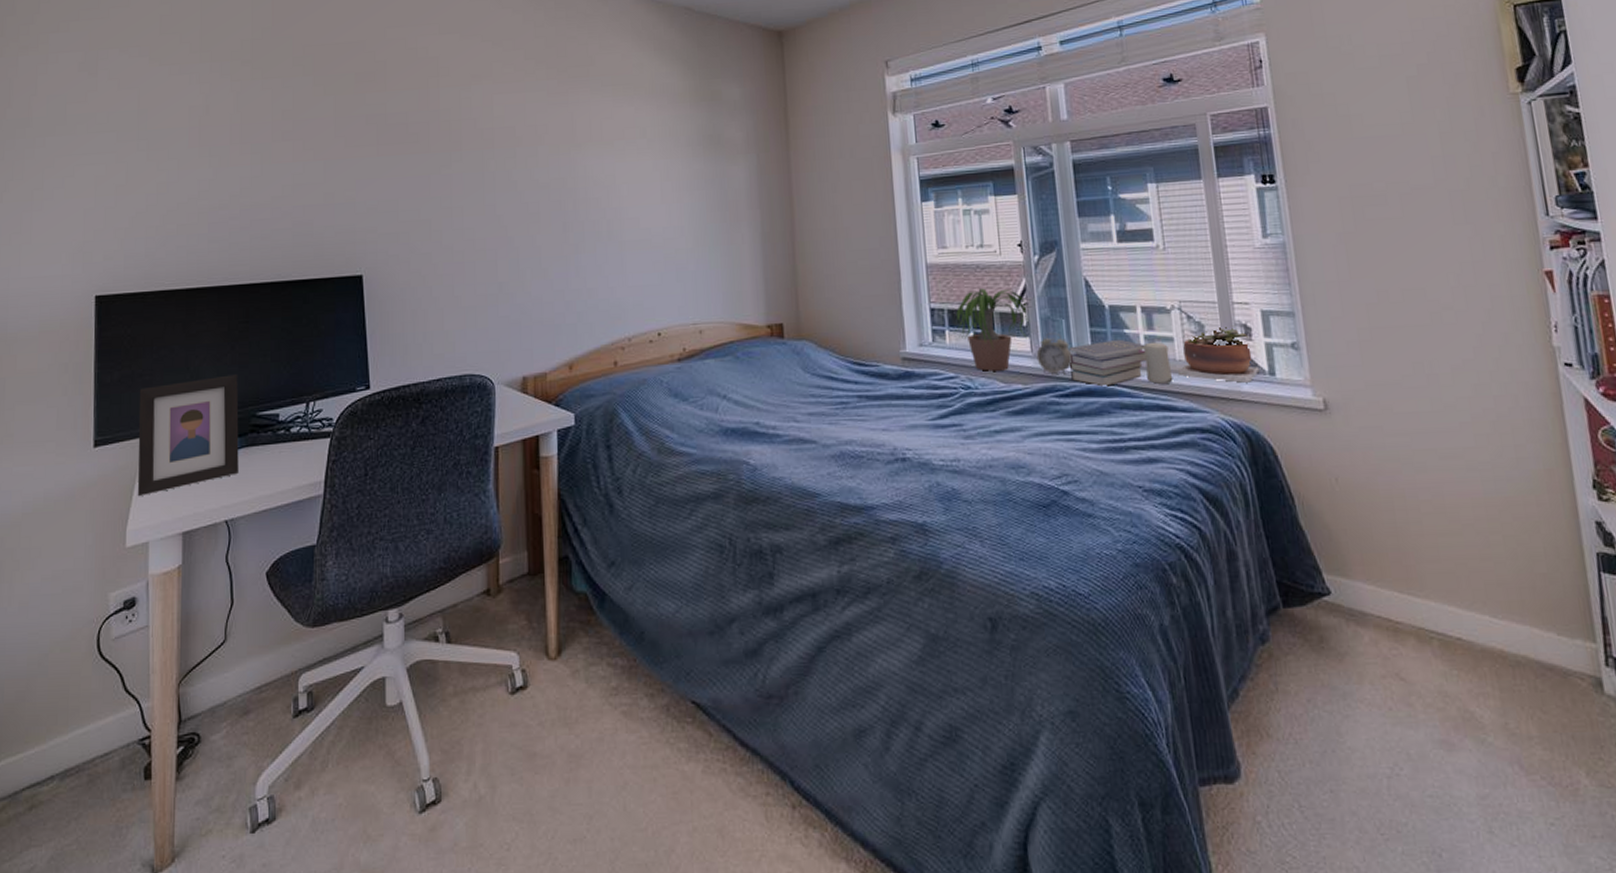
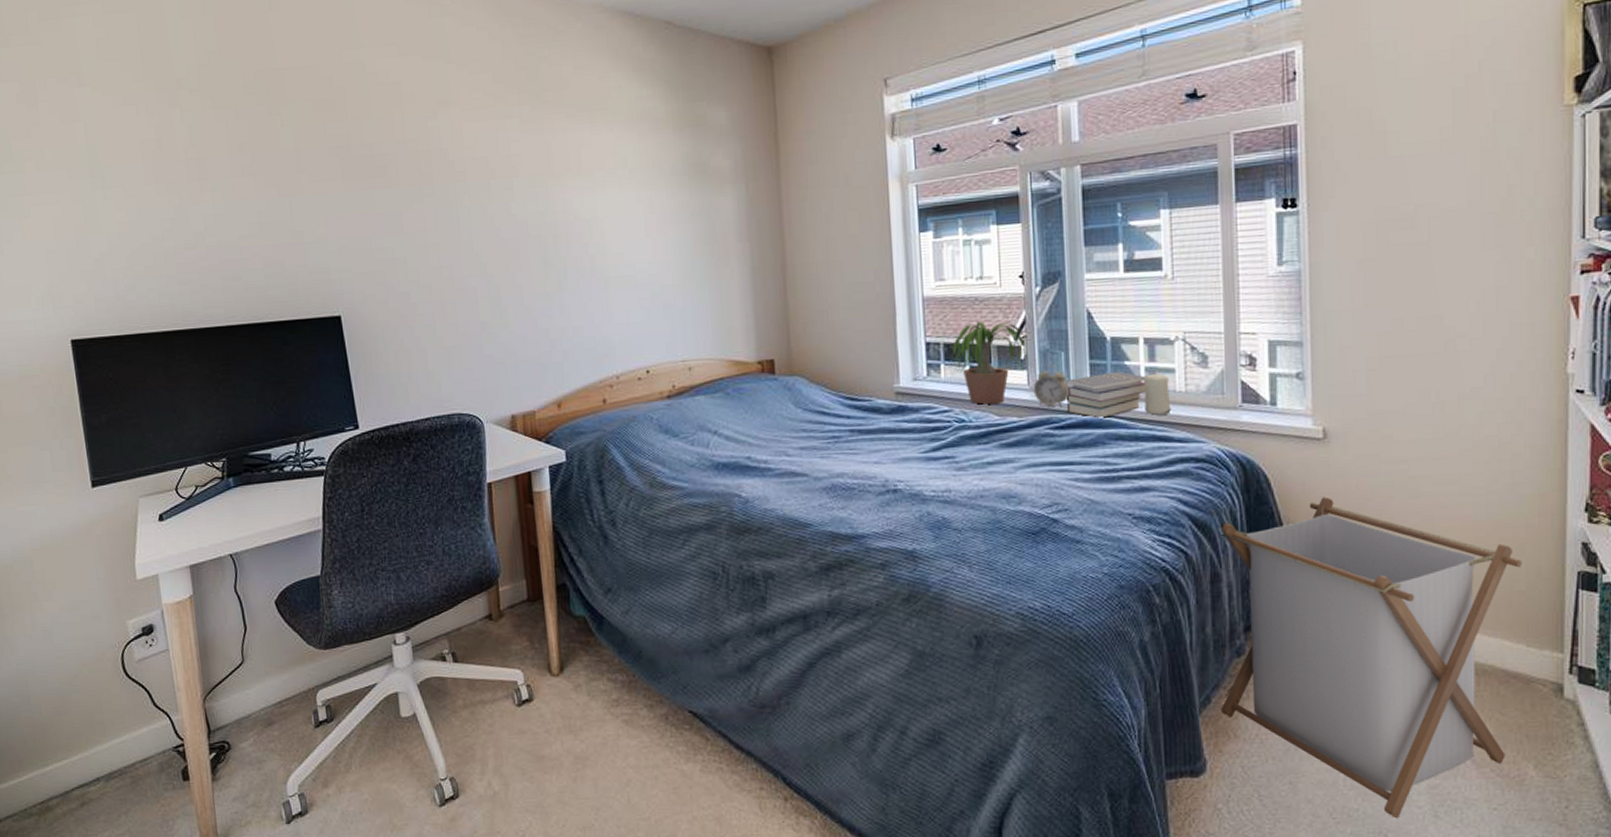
picture frame: present [138,374,239,496] -> none [129,416,237,532]
succulent plant: present [1178,325,1260,383] -> none [1177,356,1261,413]
laundry basket: none [1229,470,1555,835] -> present [1218,497,1522,819]

